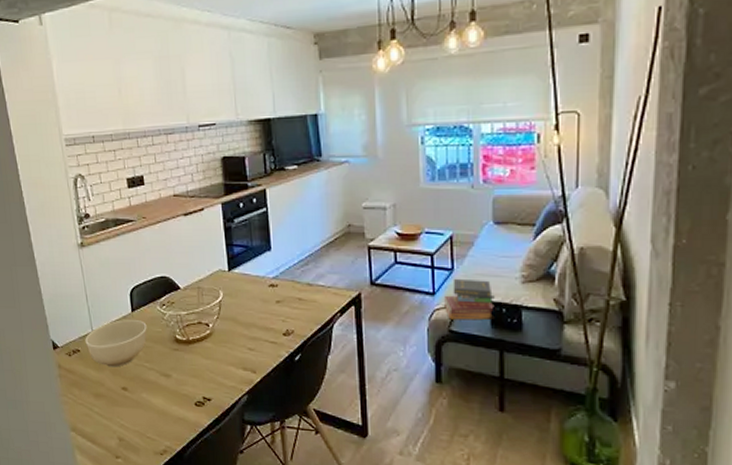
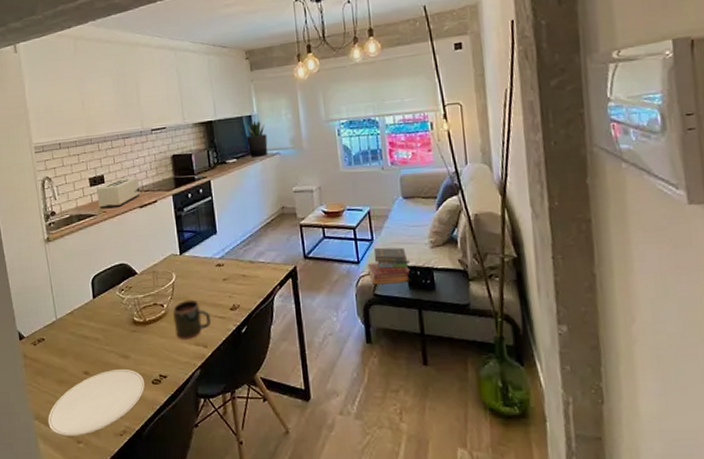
plate: none [84,387,187,451] -> present [48,368,145,436]
bowl: present [85,319,147,367] -> none [49,305,108,353]
toaster: none [135,180,185,214] -> present [97,177,140,209]
mug: none [219,321,261,363] -> present [173,299,211,339]
planter: none [310,119,336,165] -> present [246,119,268,157]

